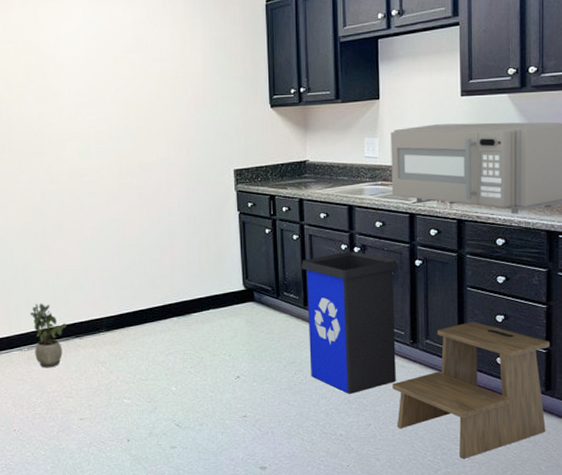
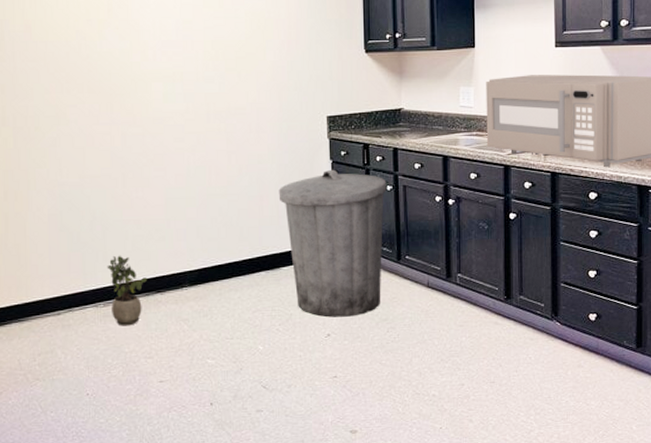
trash can: none [188,220,293,361] -> present [278,169,386,317]
recycling bin: present [300,251,398,394] -> none [394,203,493,352]
step stool: present [392,321,550,459] -> none [486,277,640,420]

